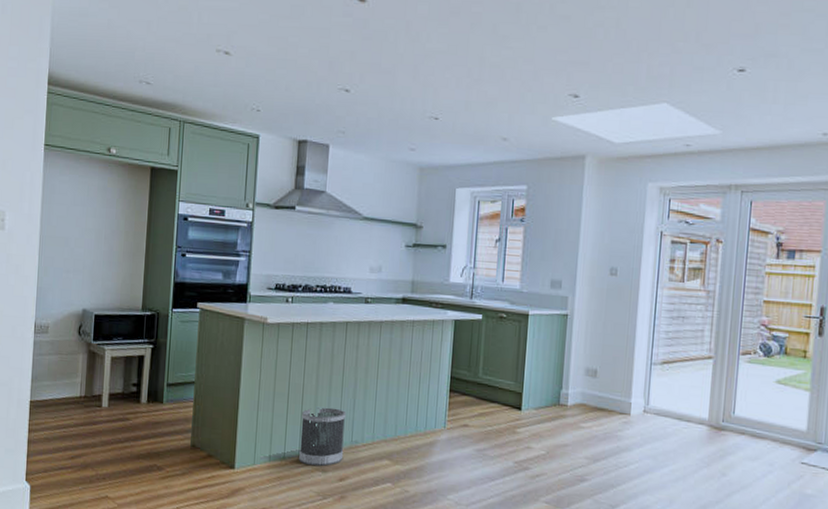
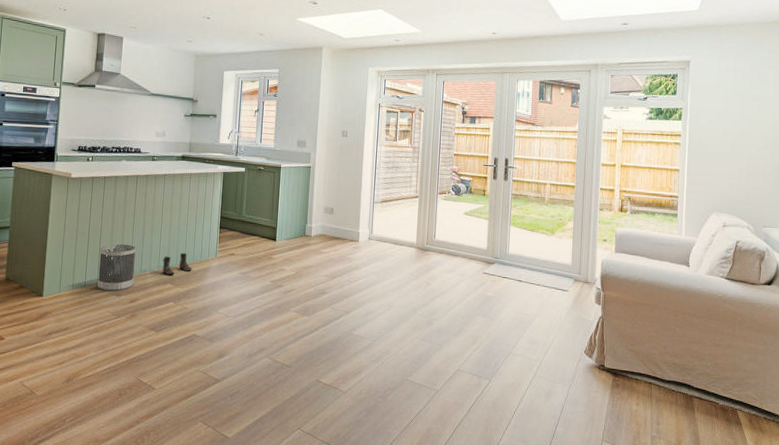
boots: none [377,421,415,450] -> present [162,253,192,276]

